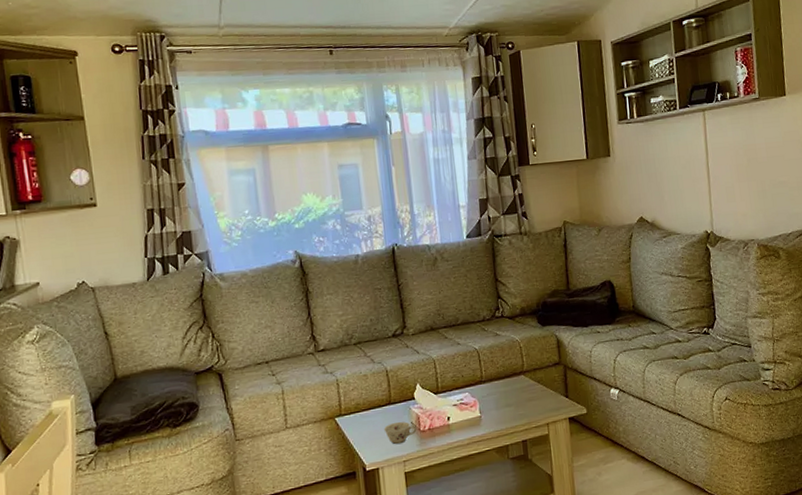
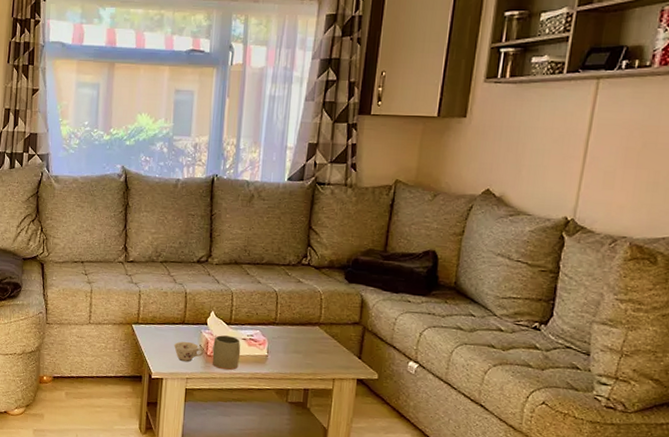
mug: none [424,405,455,443] -> present [212,335,241,370]

